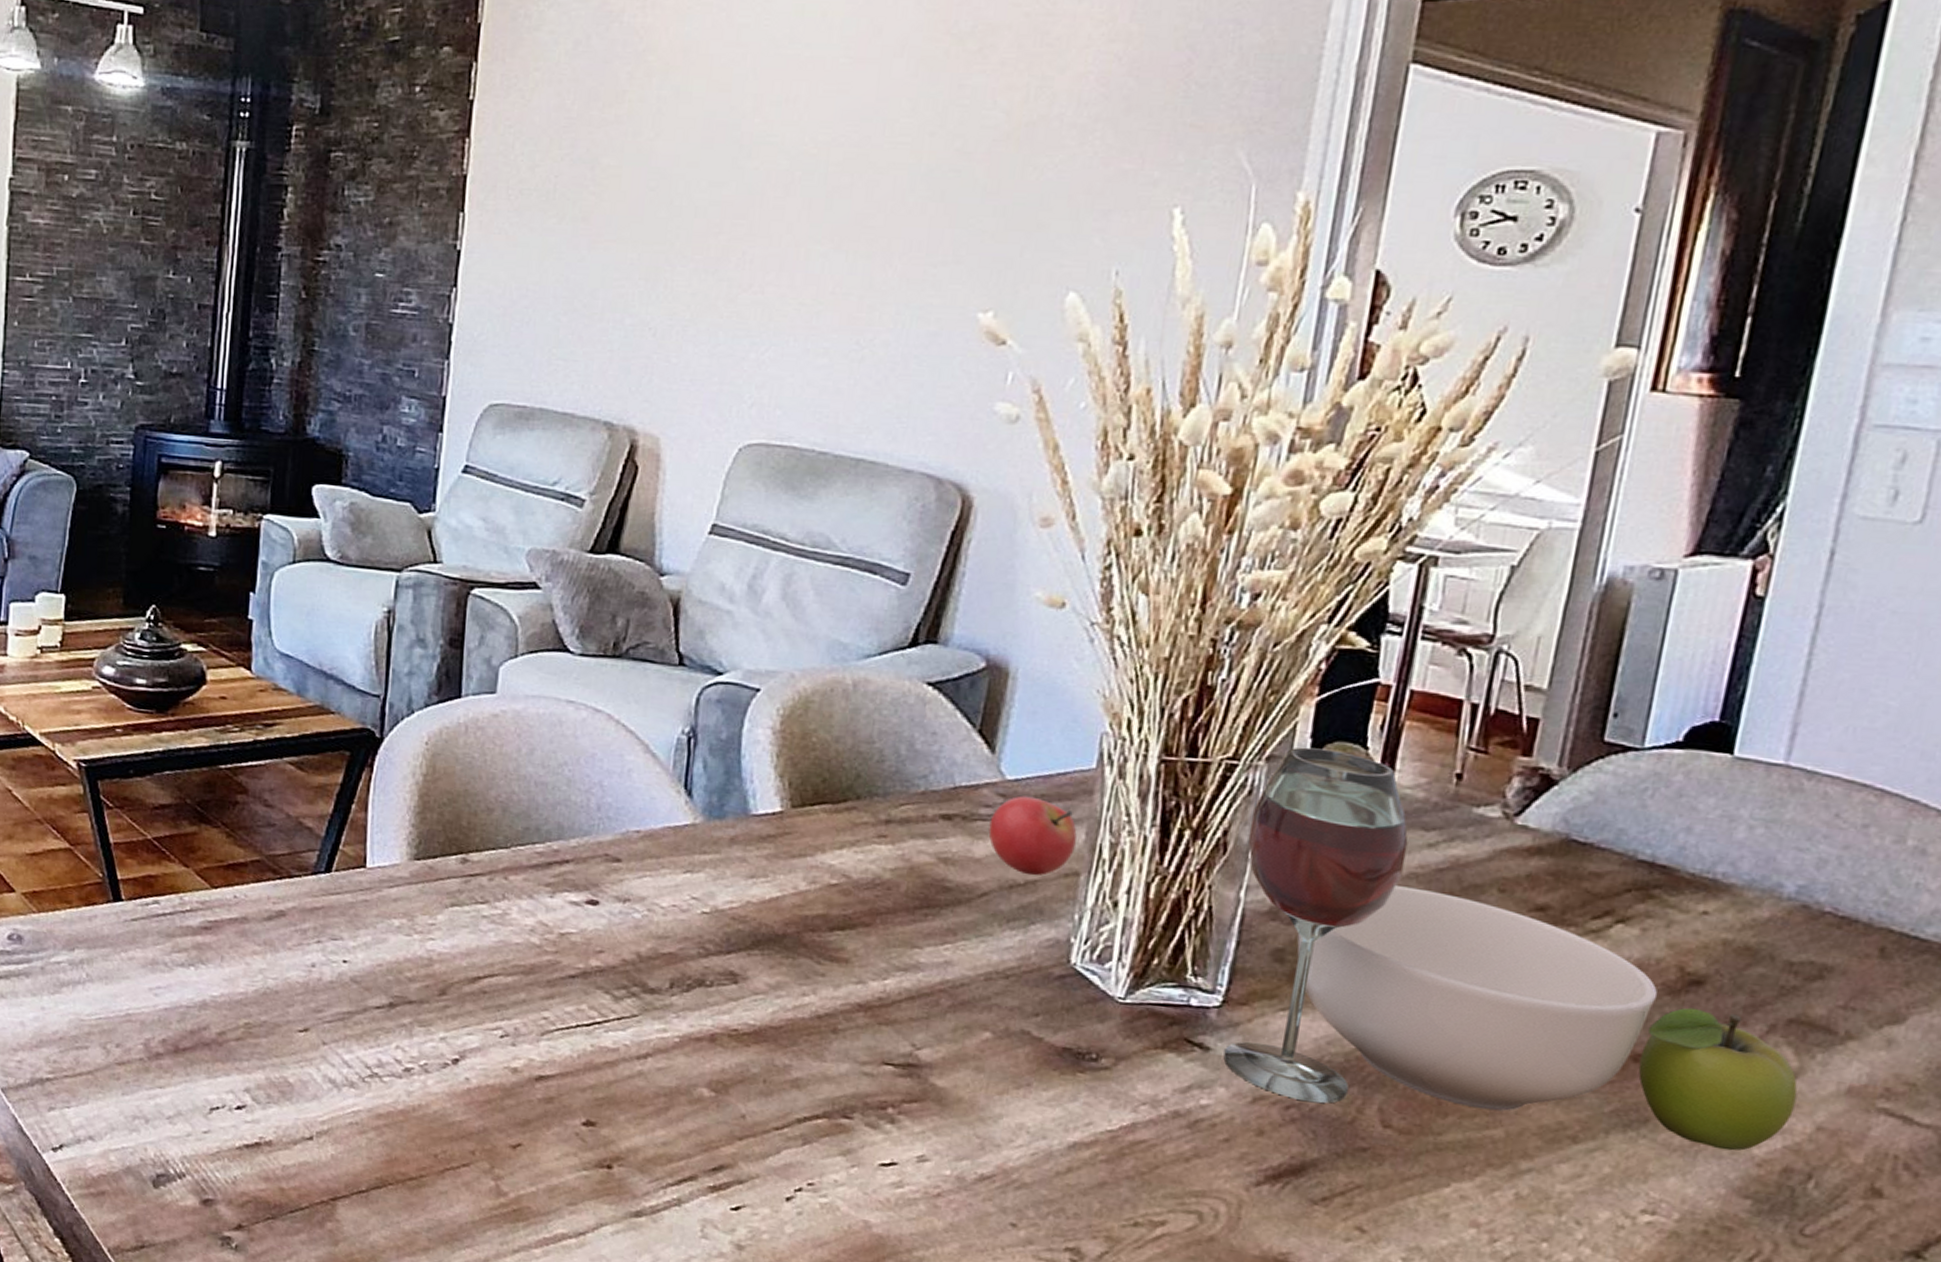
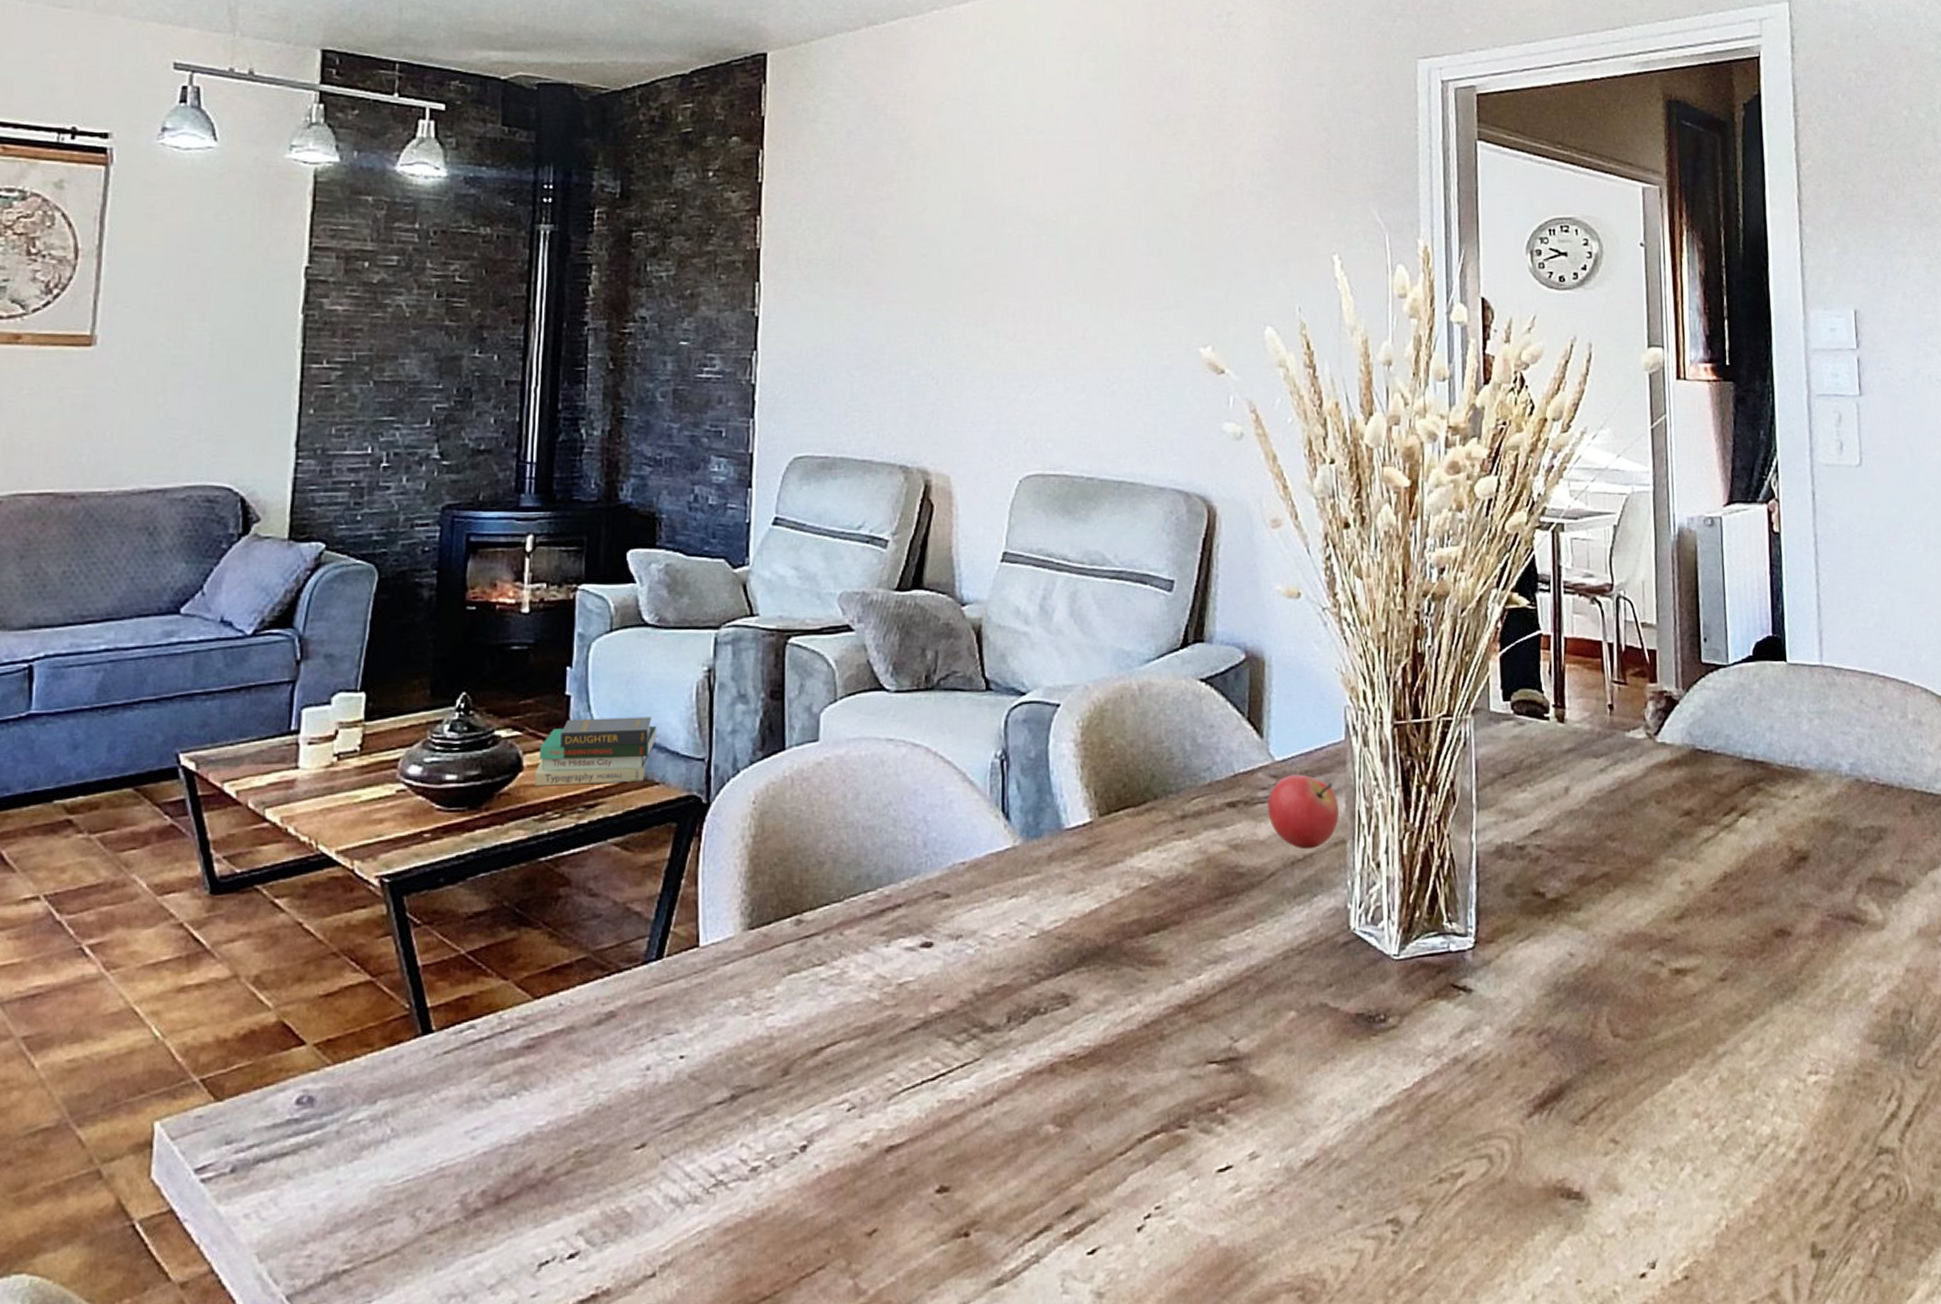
books: none [217,642,335,709] -> present [535,716,657,787]
wineglass: present [1223,747,1409,1104] -> none [1469,697,1587,1026]
bowl: present [1296,886,1658,1111] -> none [1520,810,1780,1004]
fruit: present [1638,1007,1798,1151] -> none [1779,881,1888,1003]

